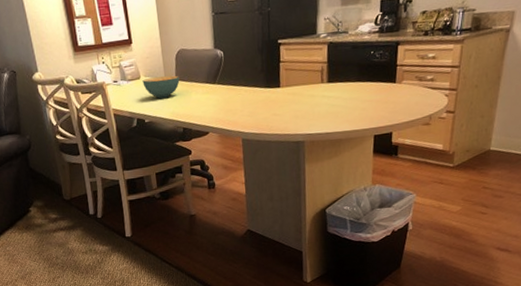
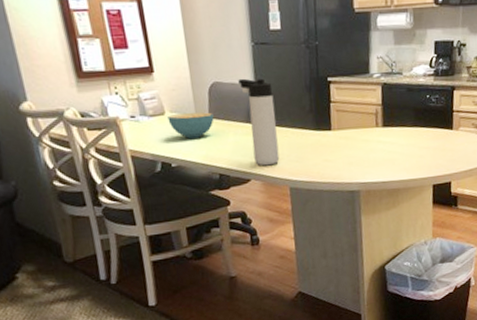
thermos bottle: none [200,44,234,121] -> present [238,78,280,166]

